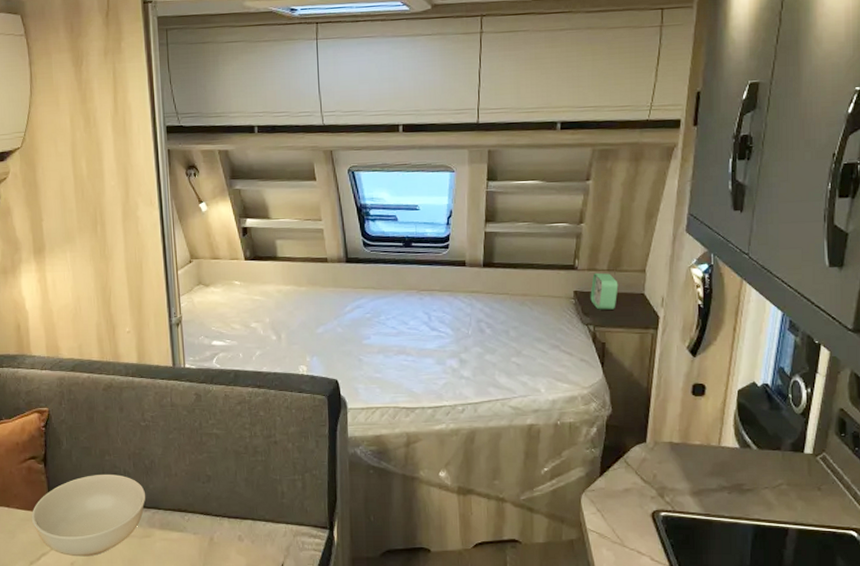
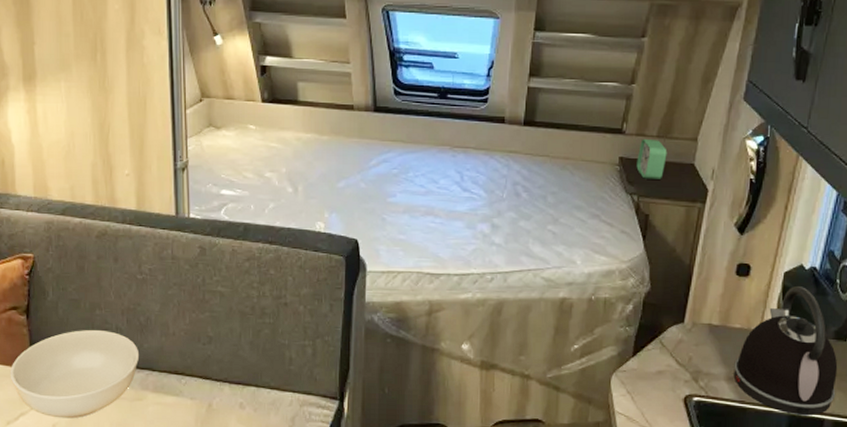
kettle: none [697,403,798,526] -> present [733,286,838,416]

